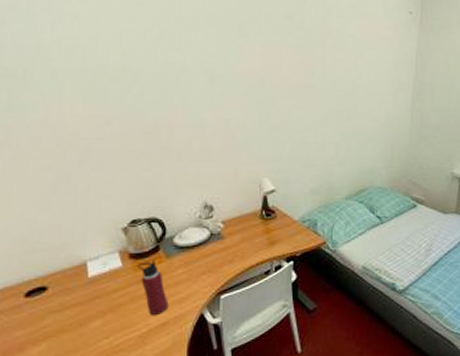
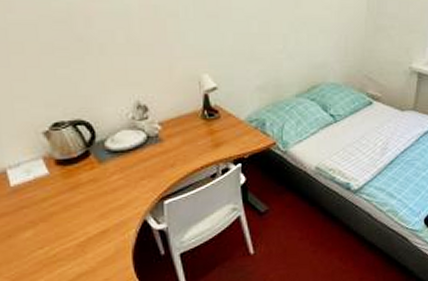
water bottle: present [137,260,169,316] -> none [66,166,107,224]

